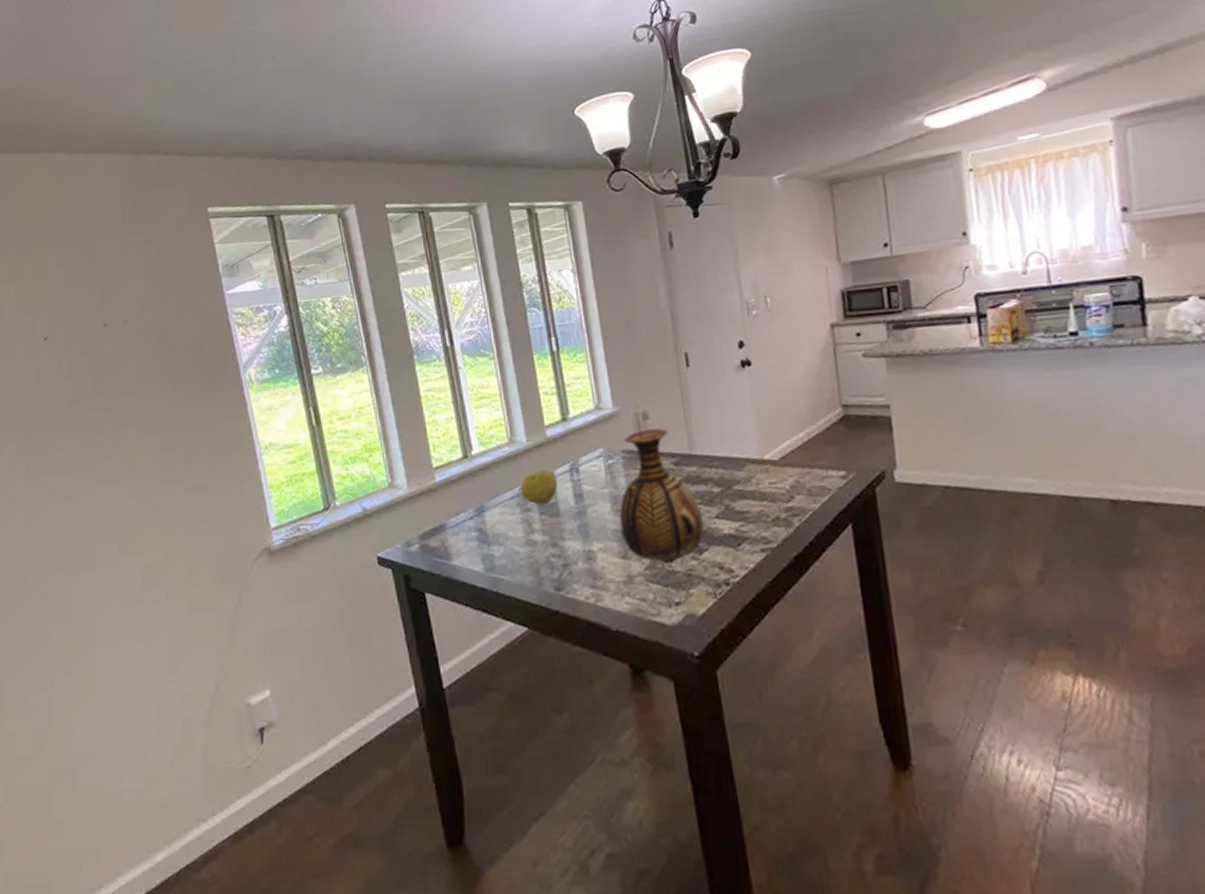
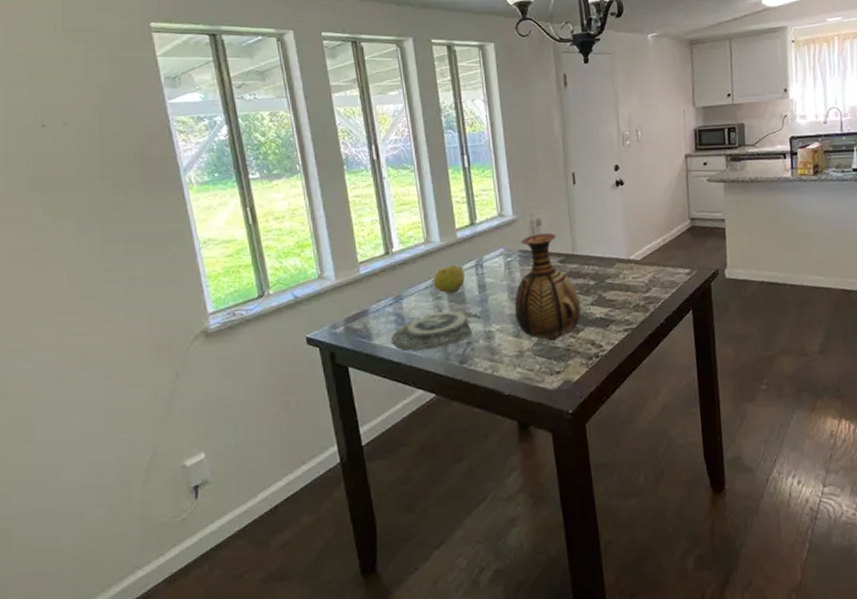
plate: none [473,525,580,574] -> present [391,311,482,351]

